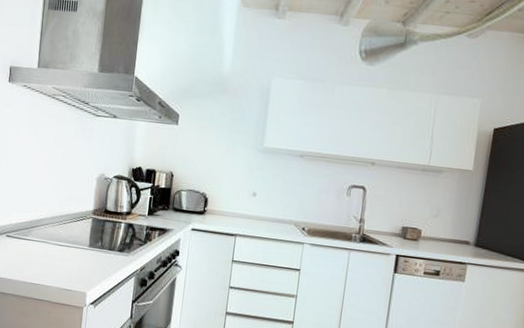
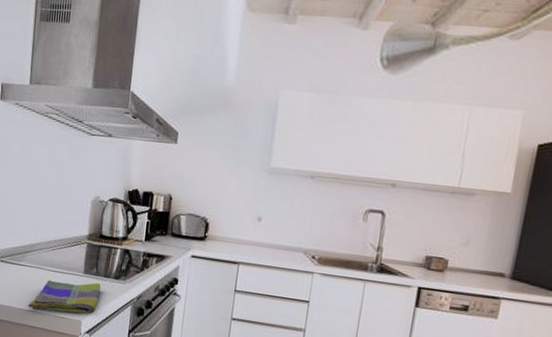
dish towel: none [33,253,105,286] -> present [27,280,100,315]

